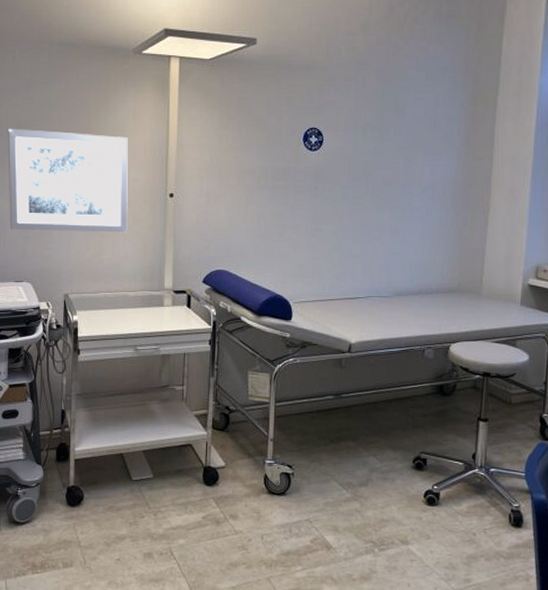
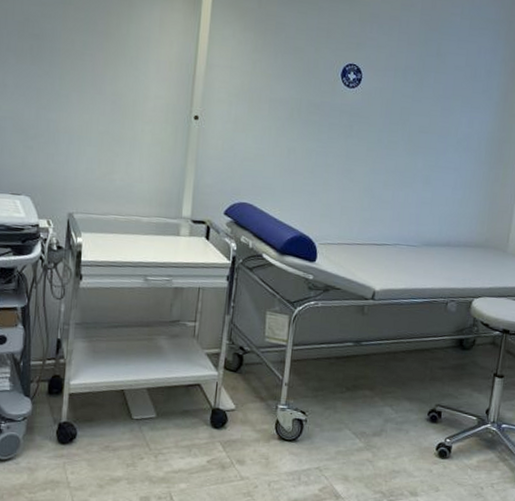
wall art: present [7,128,128,233] -> none [9,21,152,153]

